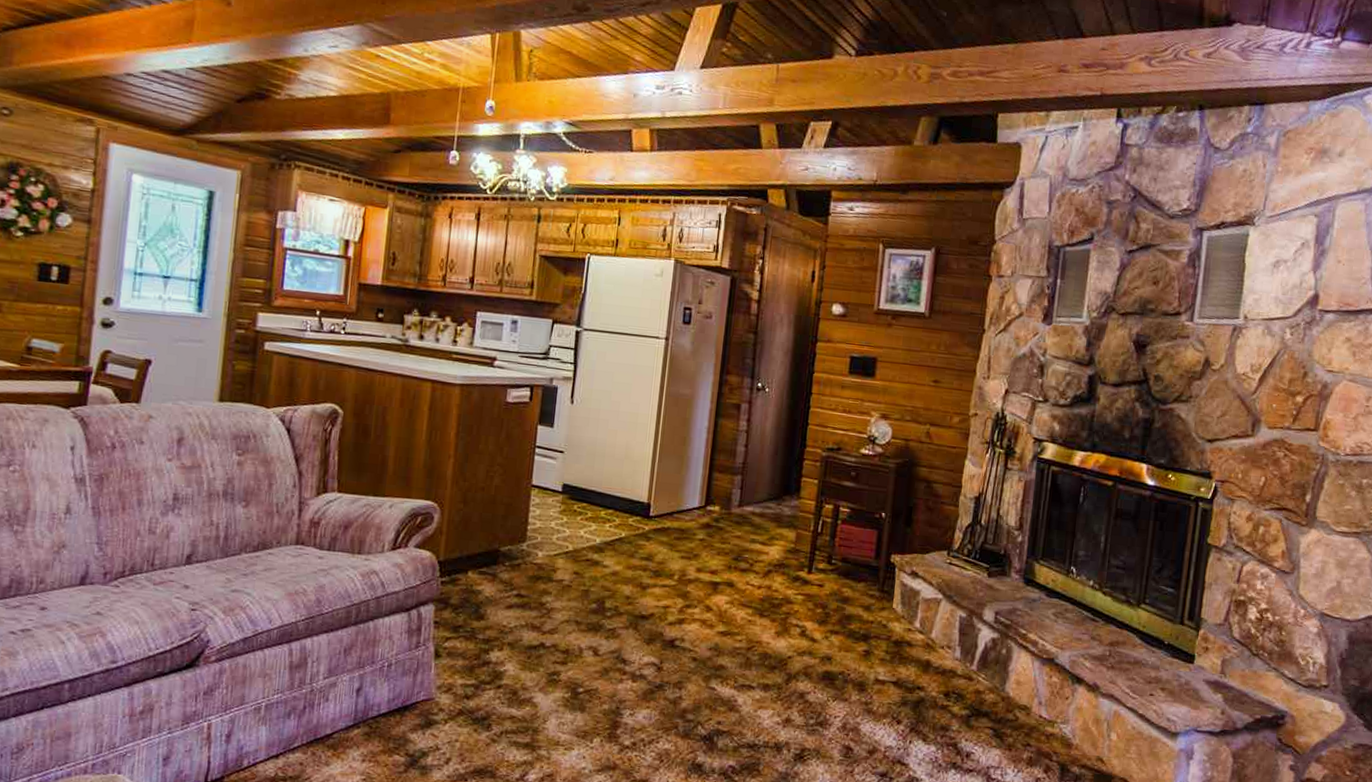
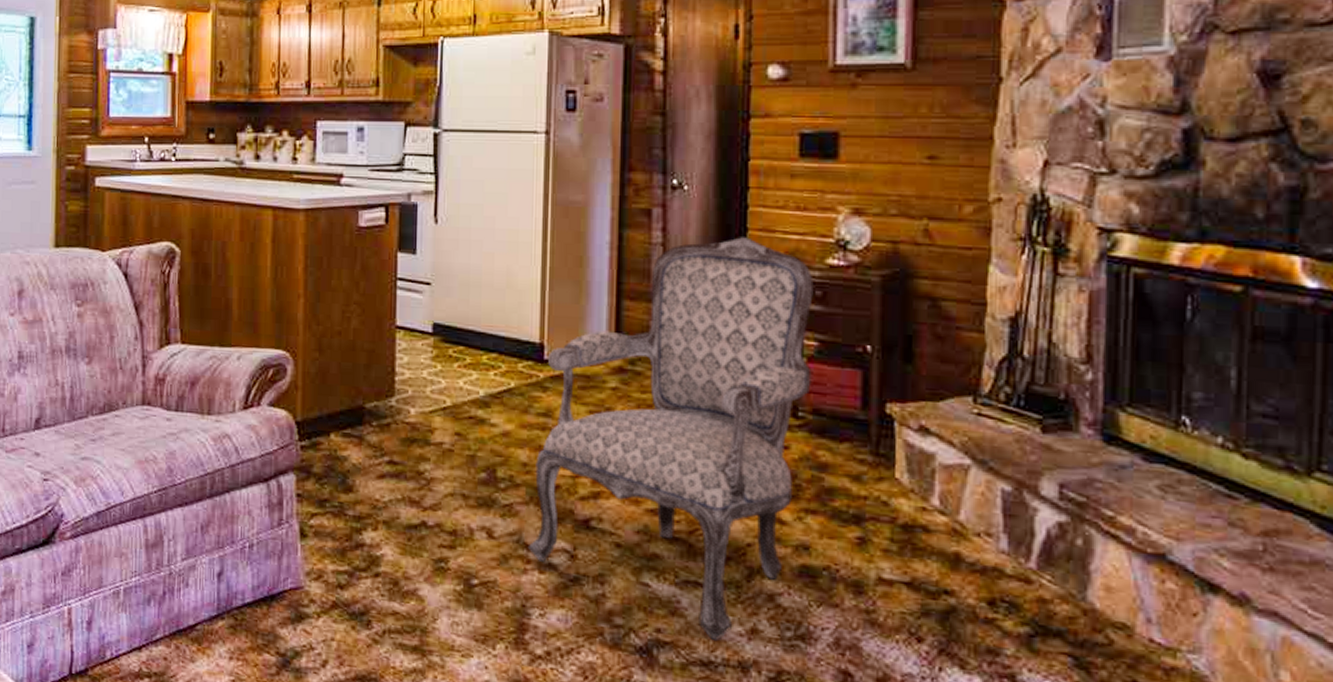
armchair: none [625,429,851,729] -> present [527,237,814,642]

